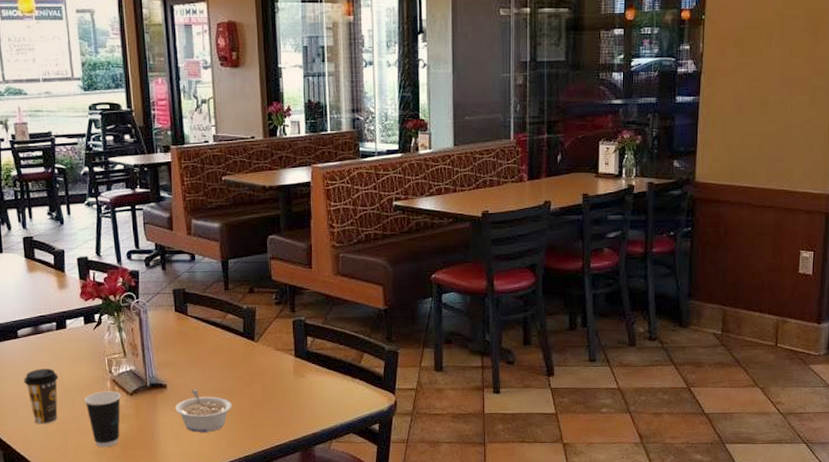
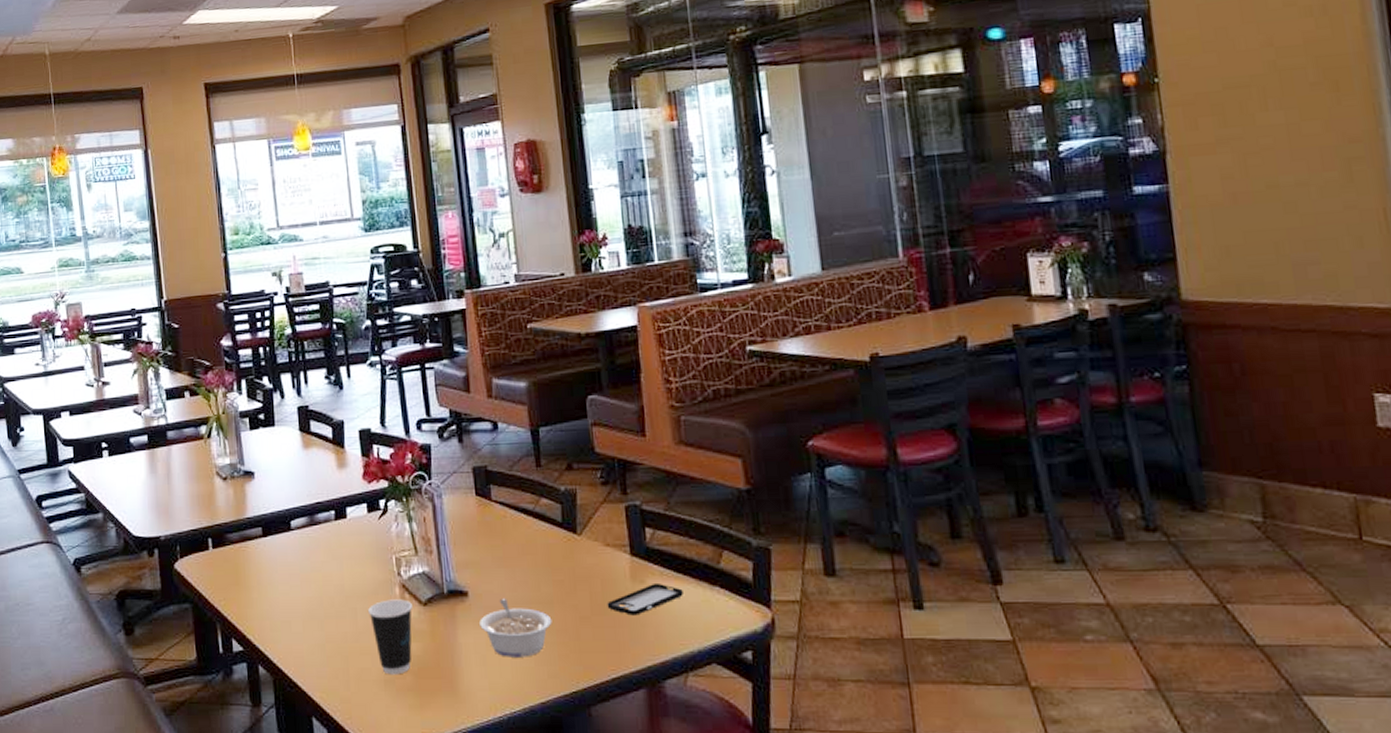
coffee cup: present [24,368,58,425] -> none [297,569,338,642]
smartphone: none [275,377,332,401] -> present [607,584,683,616]

